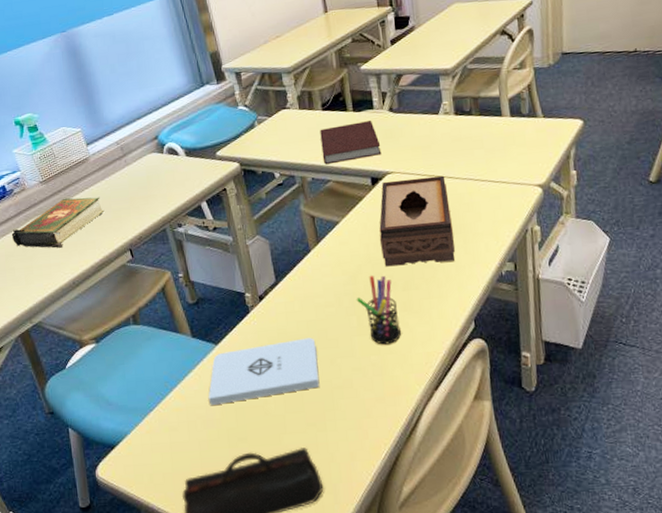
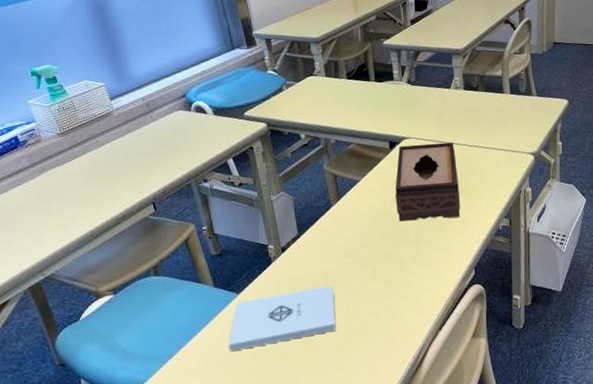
book: present [11,197,105,248] -> none [23,151,127,201]
notebook: present [320,120,382,165] -> none [344,90,400,129]
pen holder: present [356,275,401,345] -> none [372,228,411,291]

